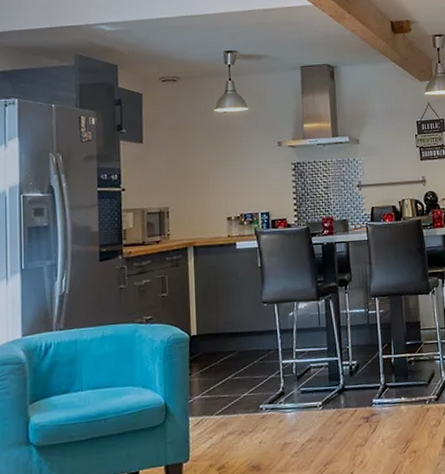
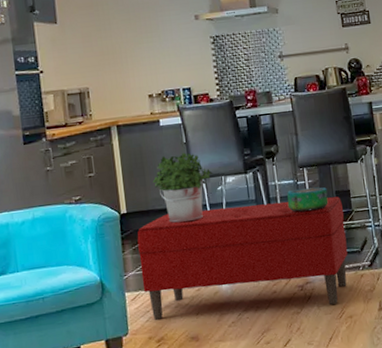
bench: none [205,328,415,447] -> present [137,196,348,320]
potted plant: none [225,276,286,348] -> present [152,152,213,223]
decorative bowl: none [357,317,398,342] -> present [287,187,329,212]

